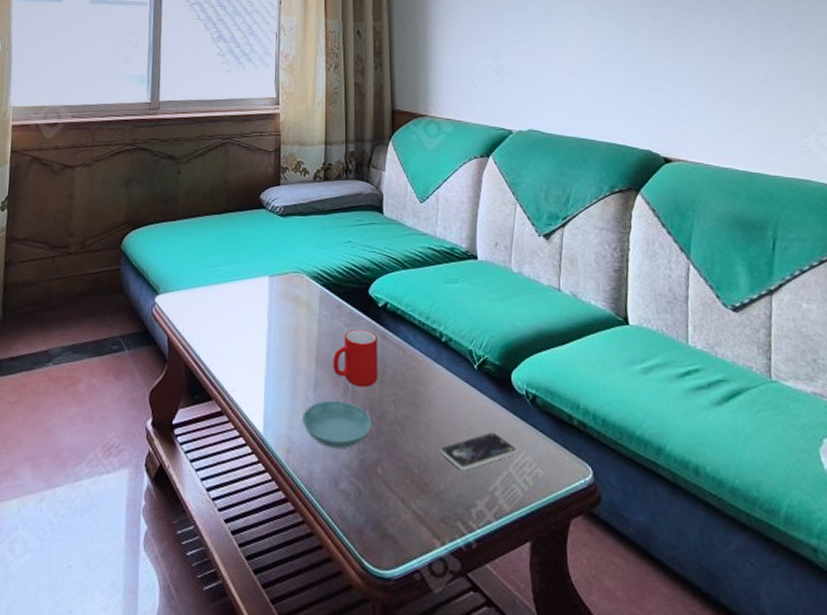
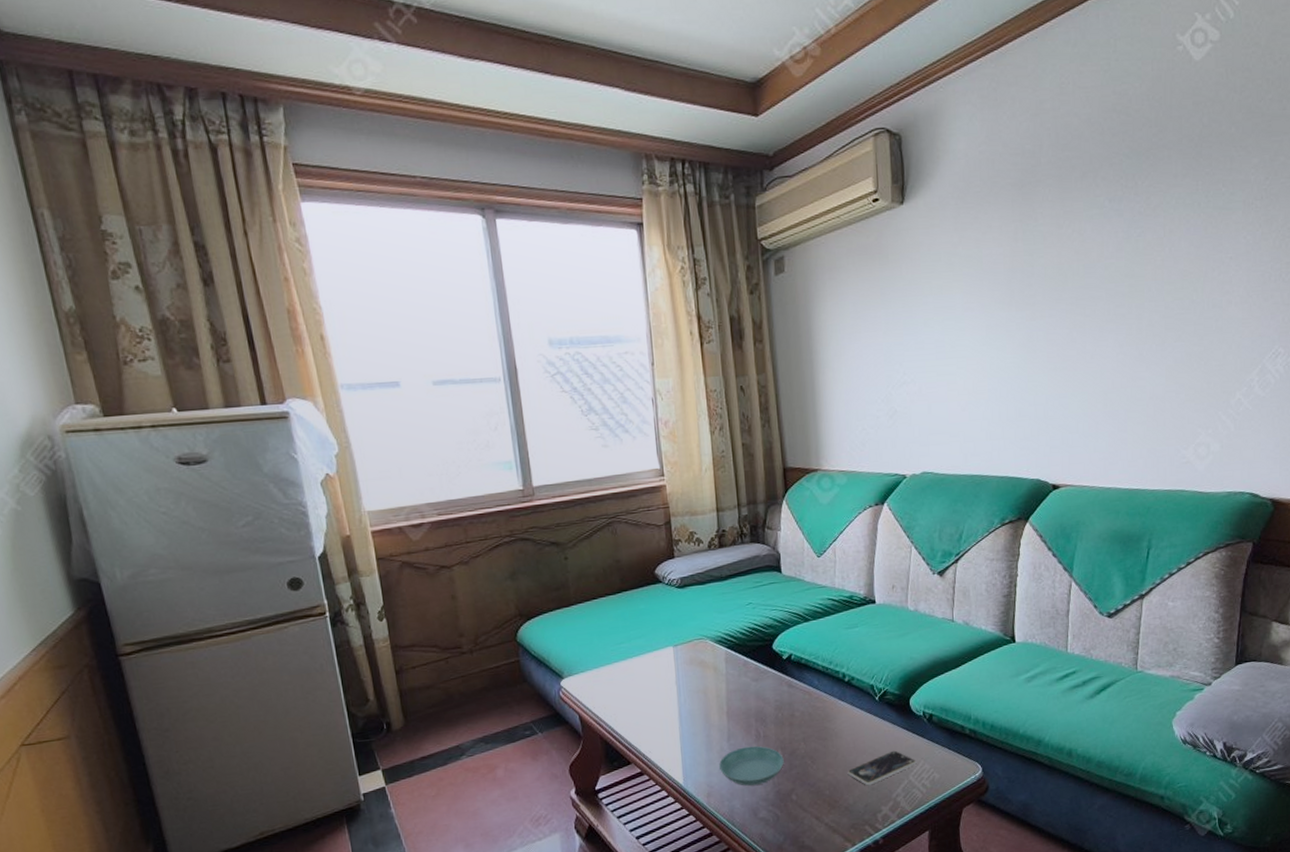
cup: present [333,329,378,387] -> none [743,681,787,732]

